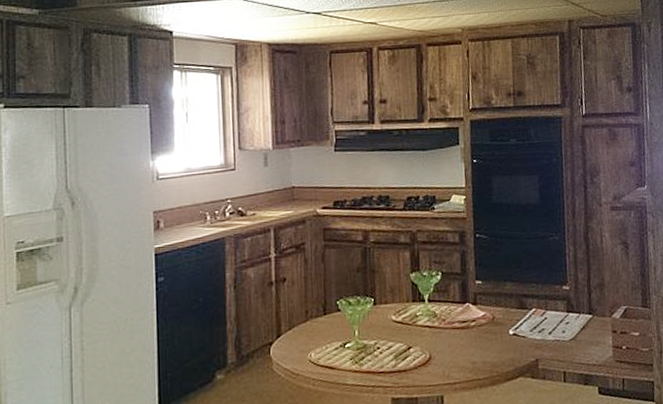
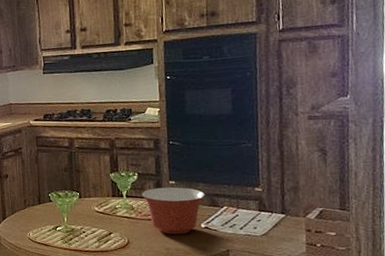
mixing bowl: none [445,287,513,345] -> present [141,187,205,235]

